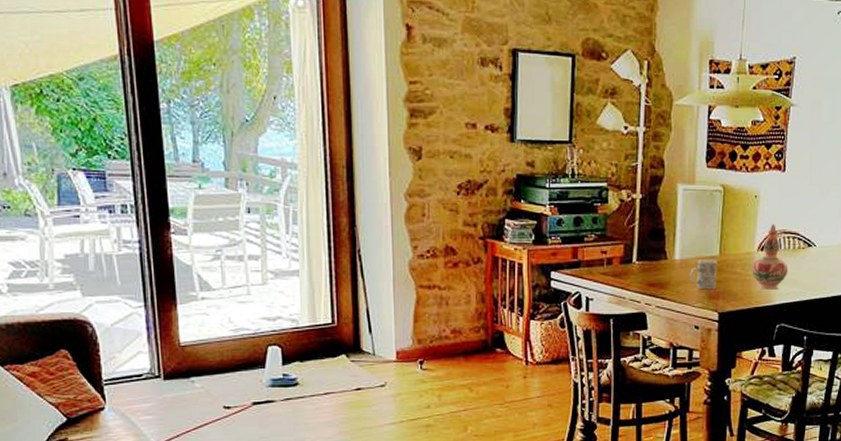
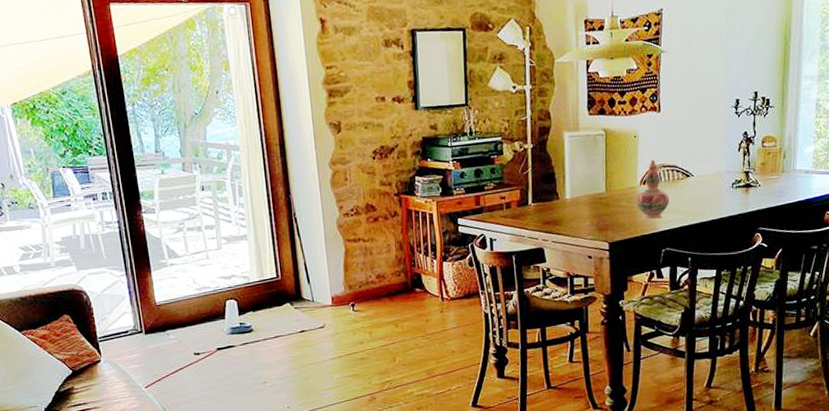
mug: present [690,259,717,290] -> none [580,196,605,224]

